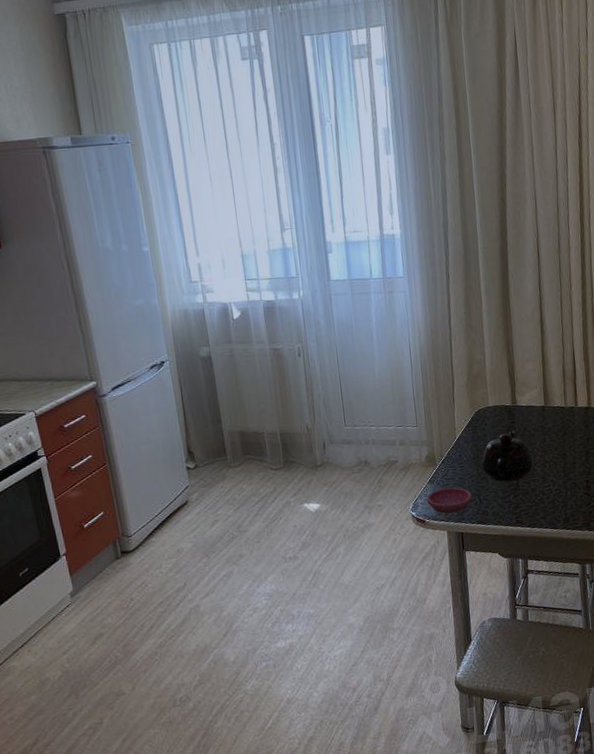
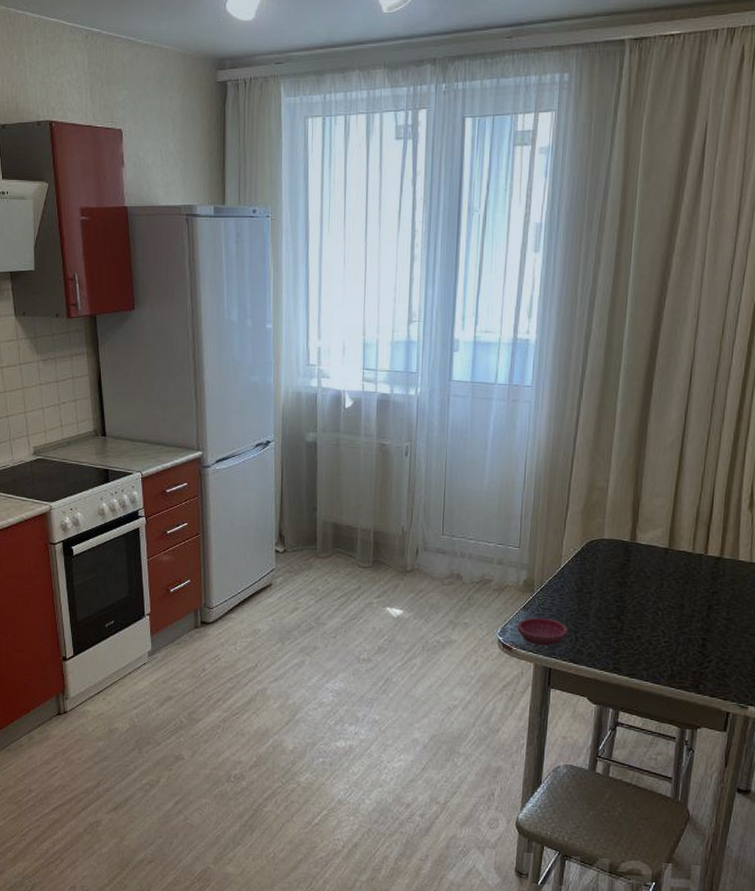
teapot: present [480,430,534,482] -> none [583,568,645,624]

